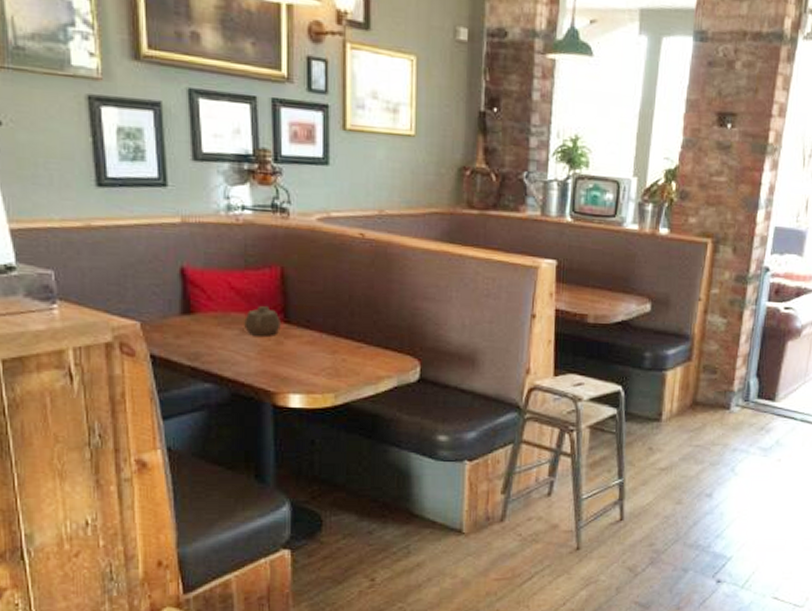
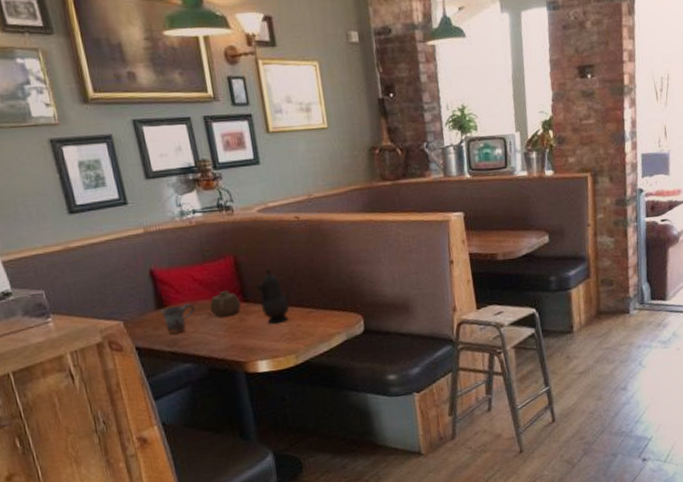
mug: none [185,314,226,346] -> present [160,303,195,334]
coffeepot: none [297,289,347,355] -> present [252,269,295,325]

